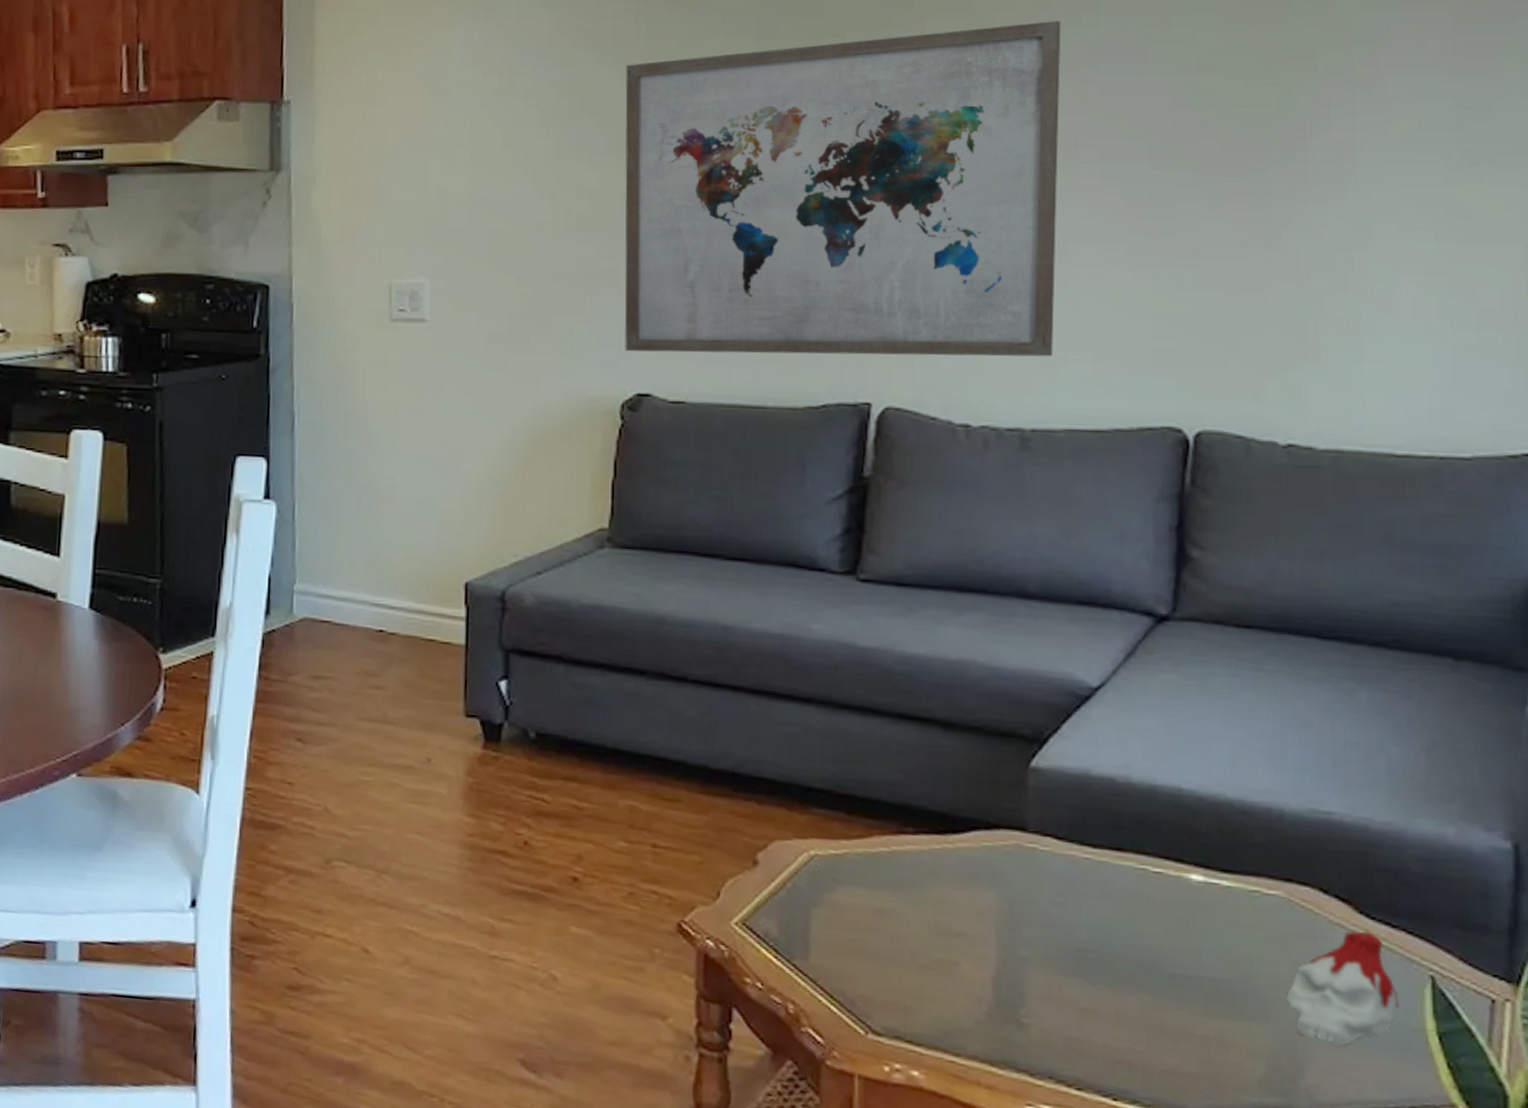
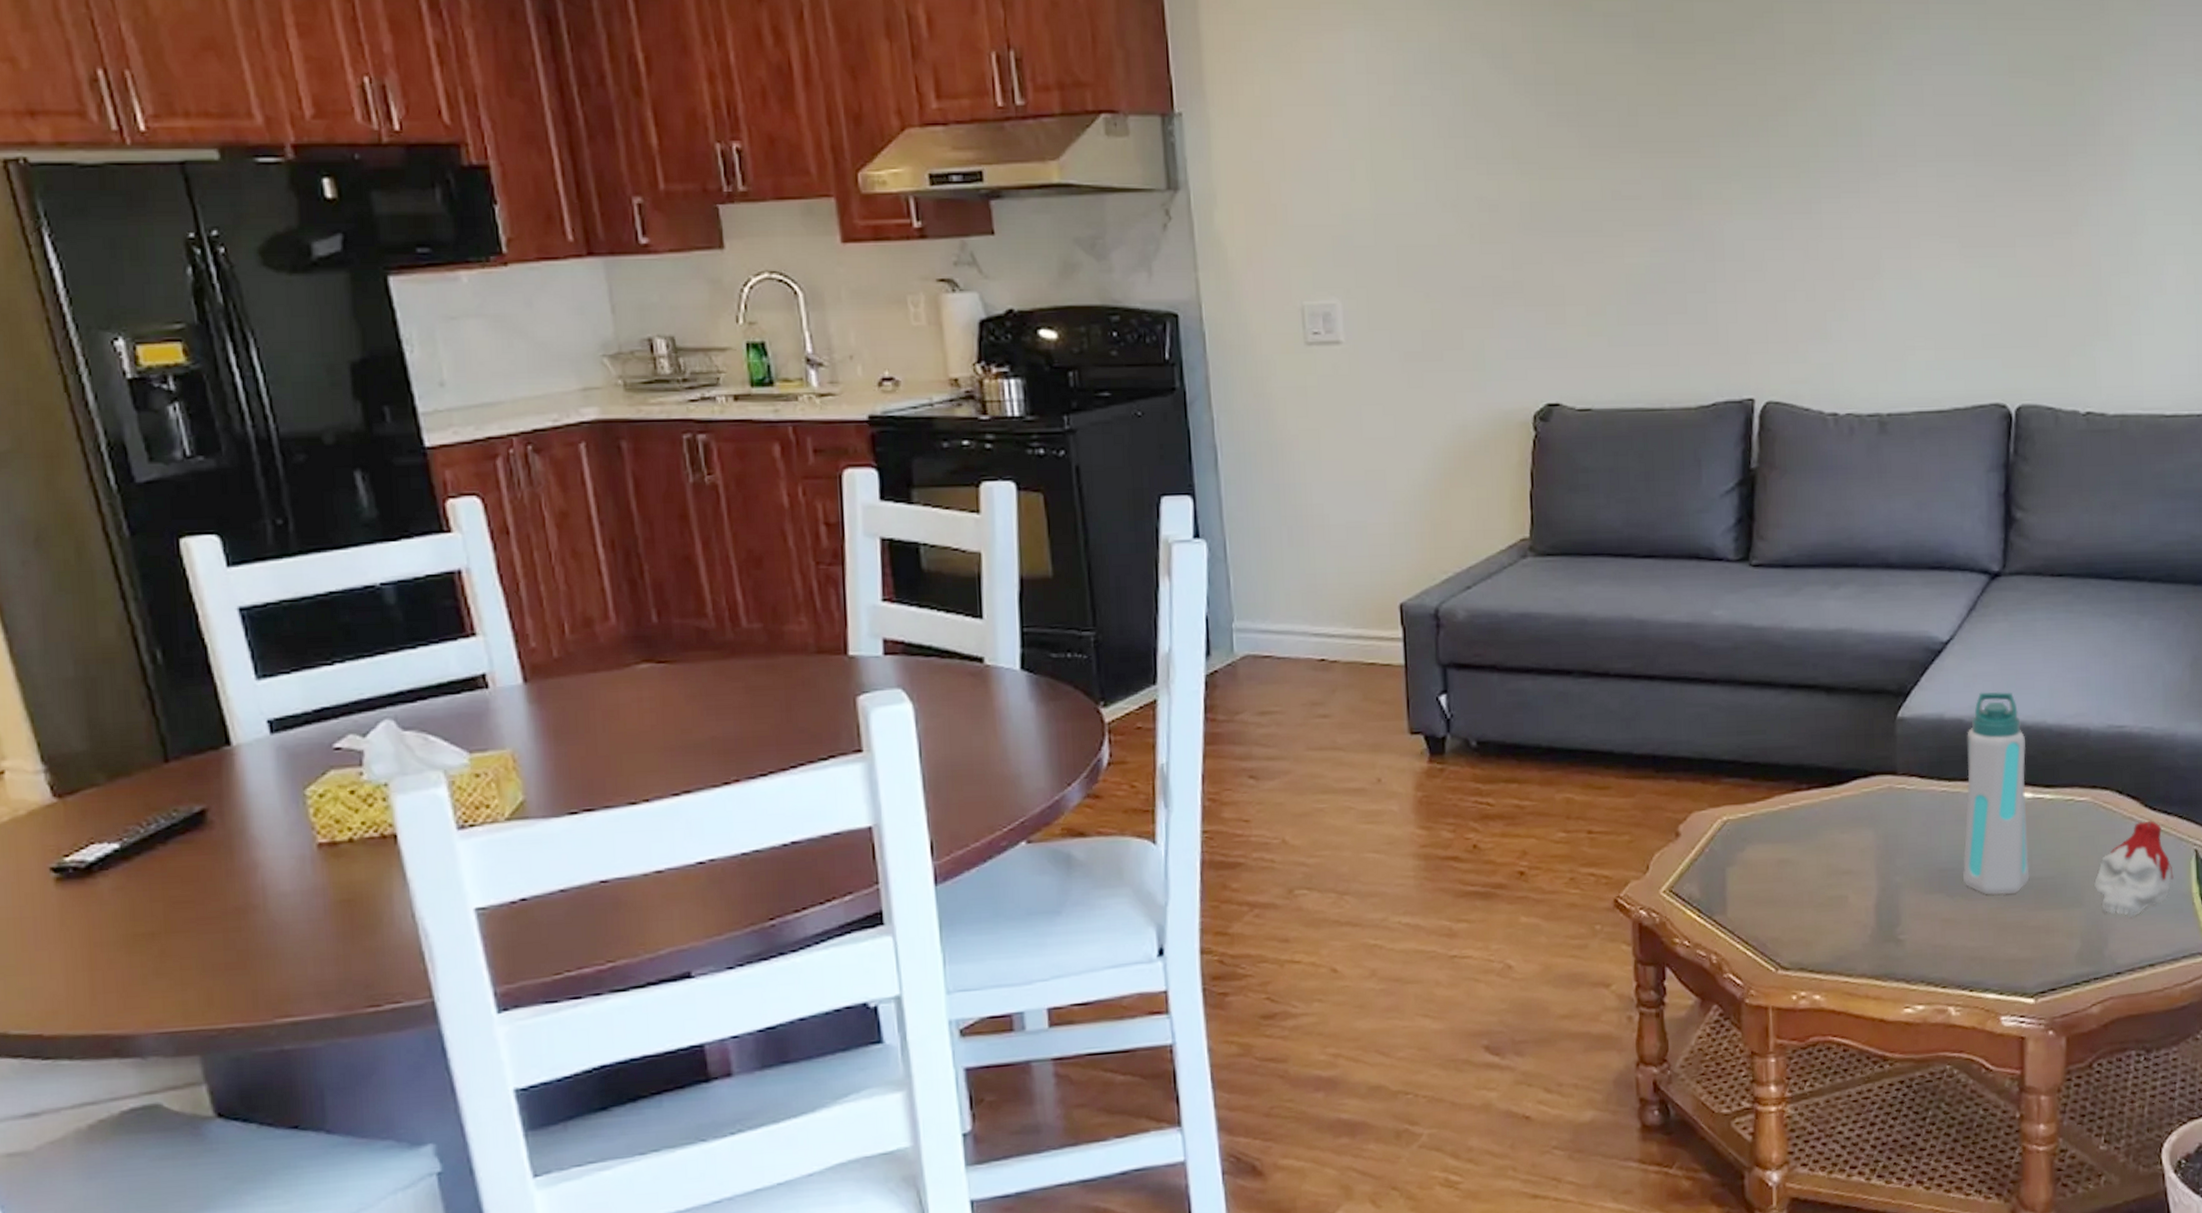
wall art: present [624,21,1061,357] -> none [1516,24,1903,363]
water bottle: none [1107,750,1198,992] -> present [1962,691,2030,895]

